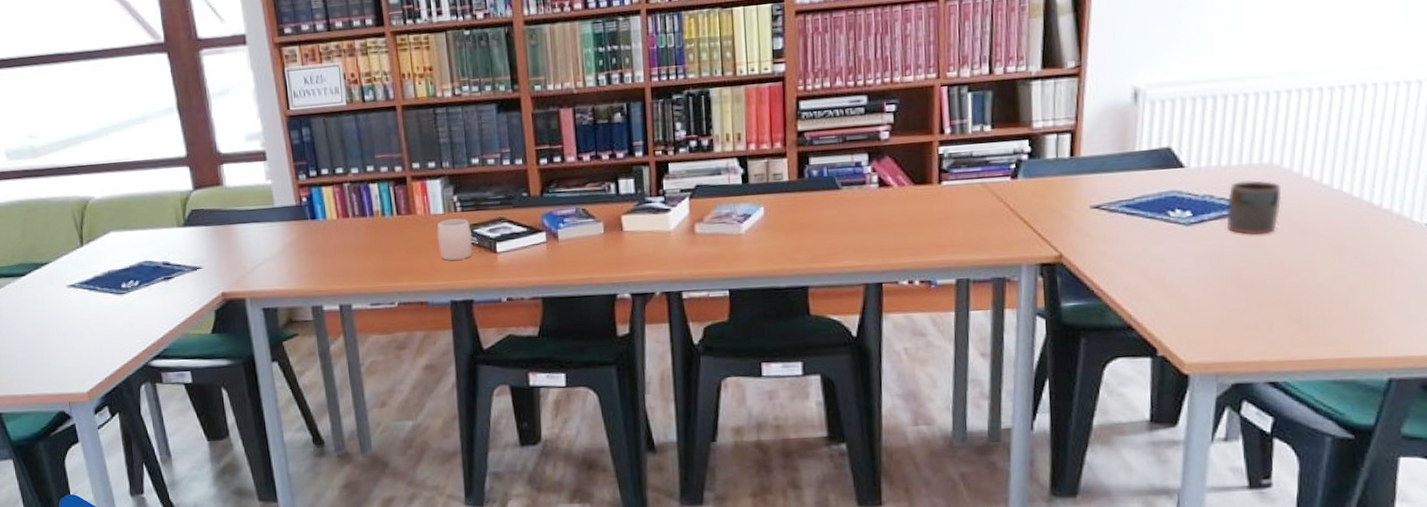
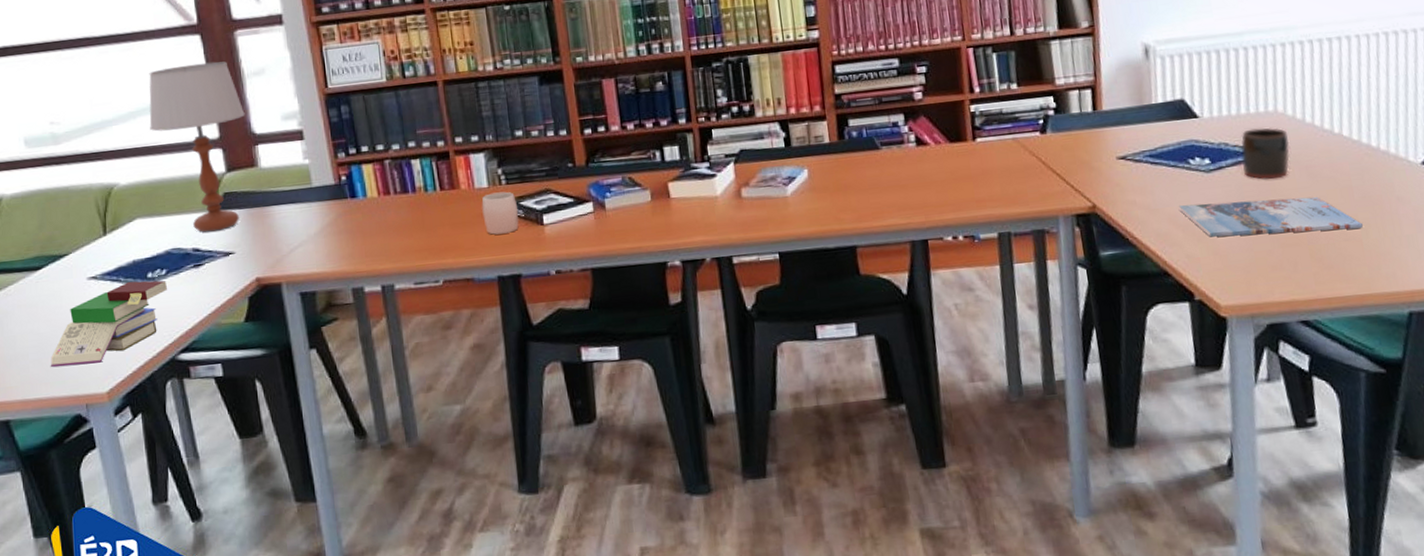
book: none [35,290,141,367] -> present [50,280,168,367]
table lamp: none [119,80,211,247] -> present [149,61,245,232]
magazine: none [1151,255,1351,293] -> present [1178,196,1363,237]

